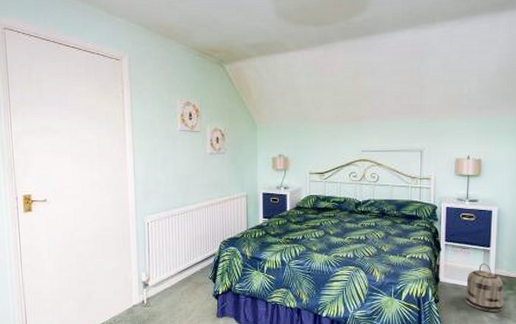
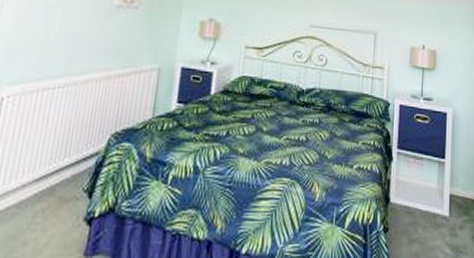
basket: present [465,264,504,313] -> none [417,180,460,246]

